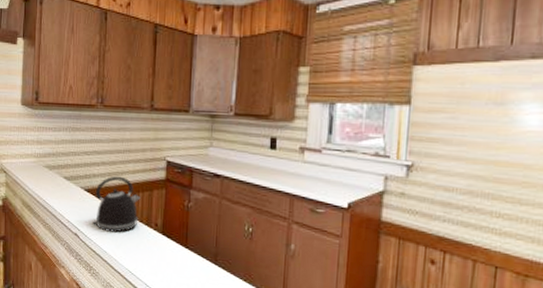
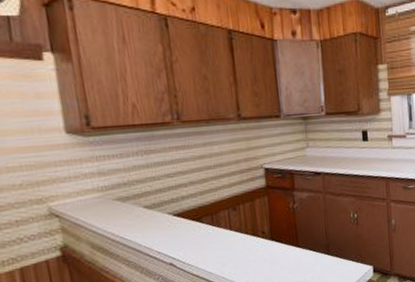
kettle: present [93,176,141,233] -> none [188,192,243,253]

